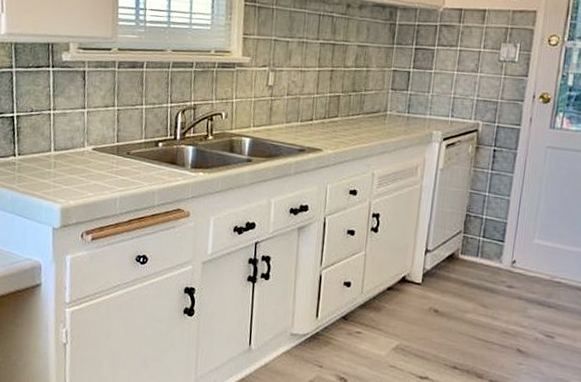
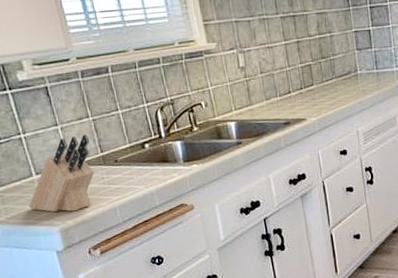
knife block: none [39,121,109,194] -> present [28,134,95,212]

